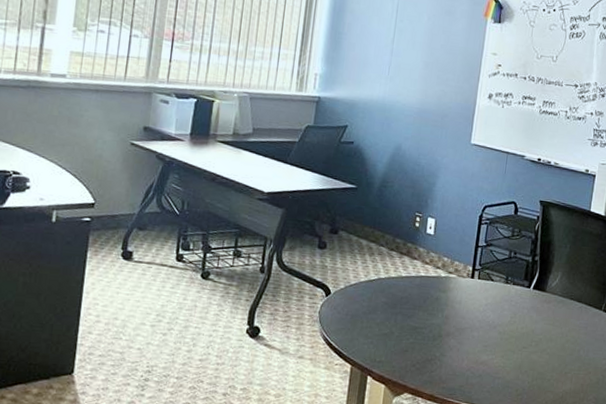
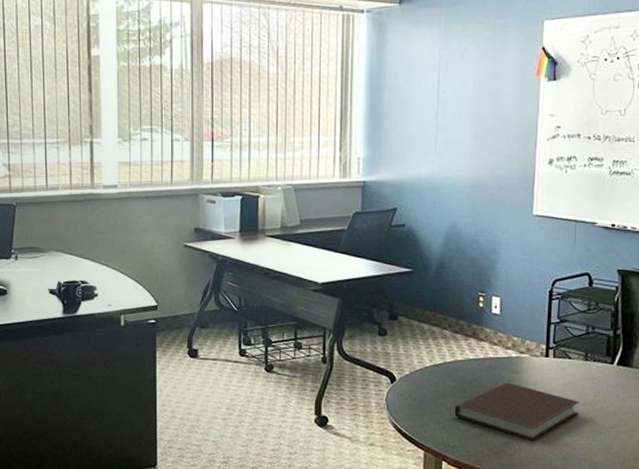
notebook: none [383,300,498,359] -> present [454,382,580,442]

